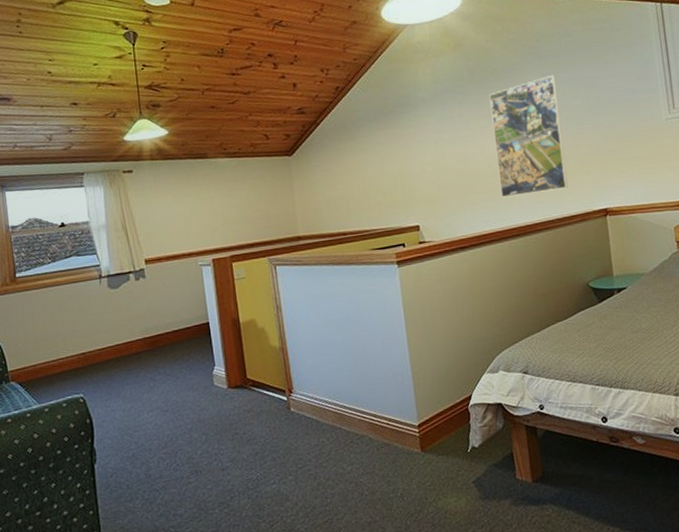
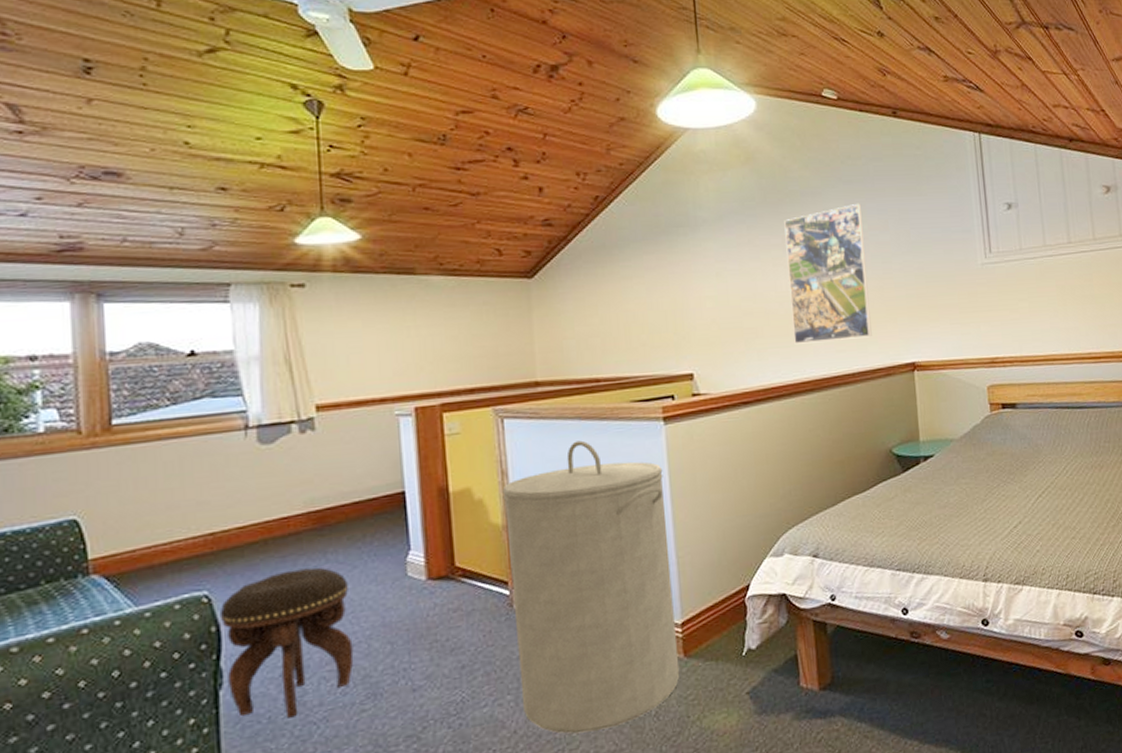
footstool: none [91,378,181,486] -> present [219,567,354,718]
laundry hamper: none [278,281,419,508] -> present [502,440,680,734]

